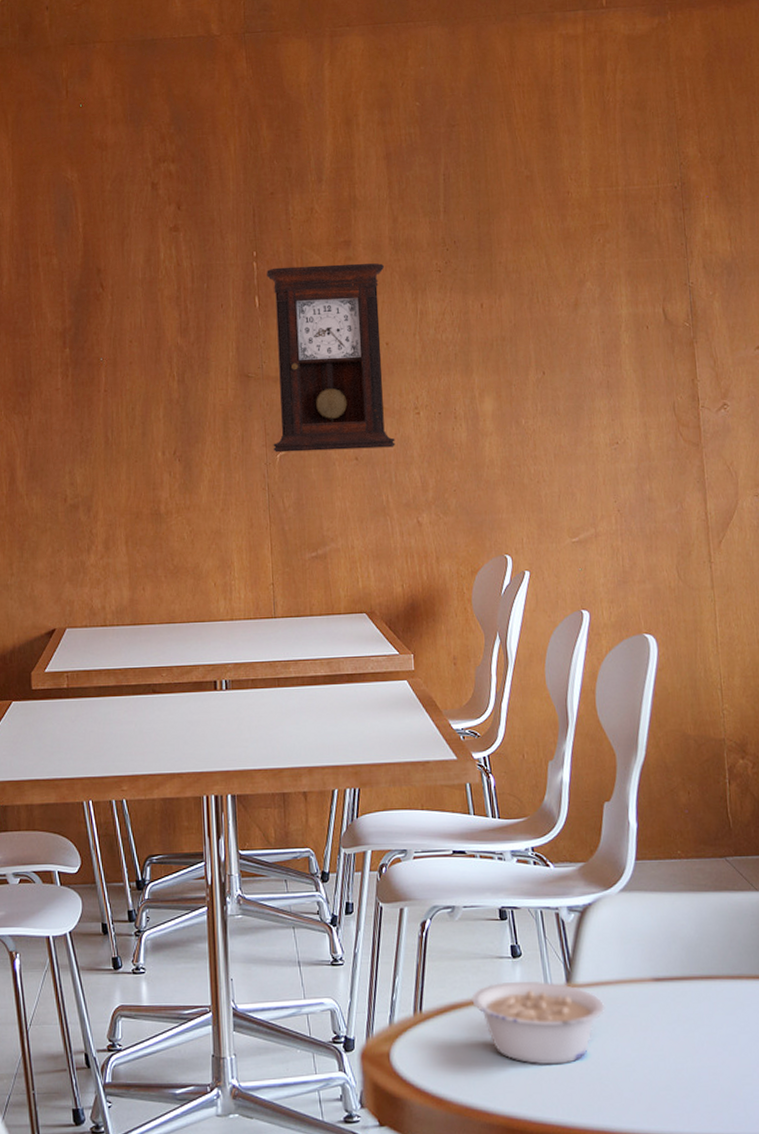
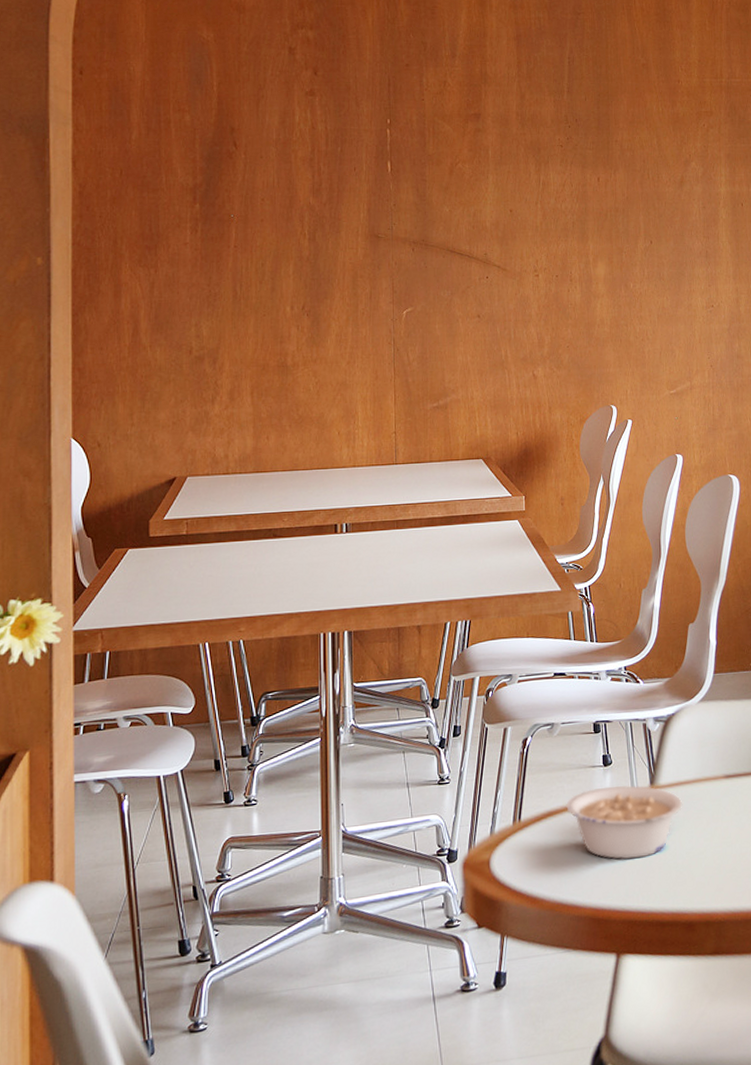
pendulum clock: present [267,263,396,453] -> none [400,135,515,309]

